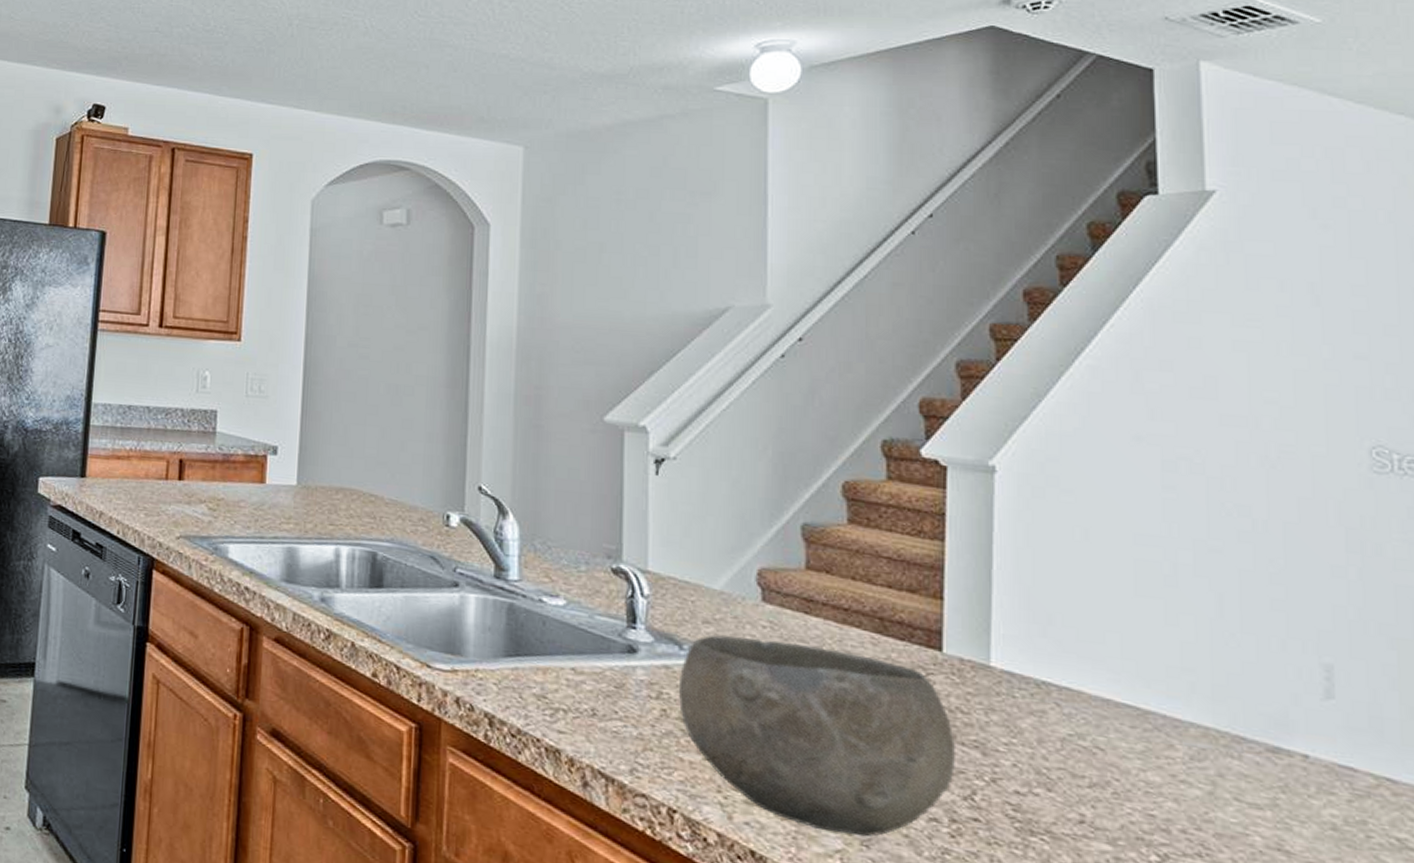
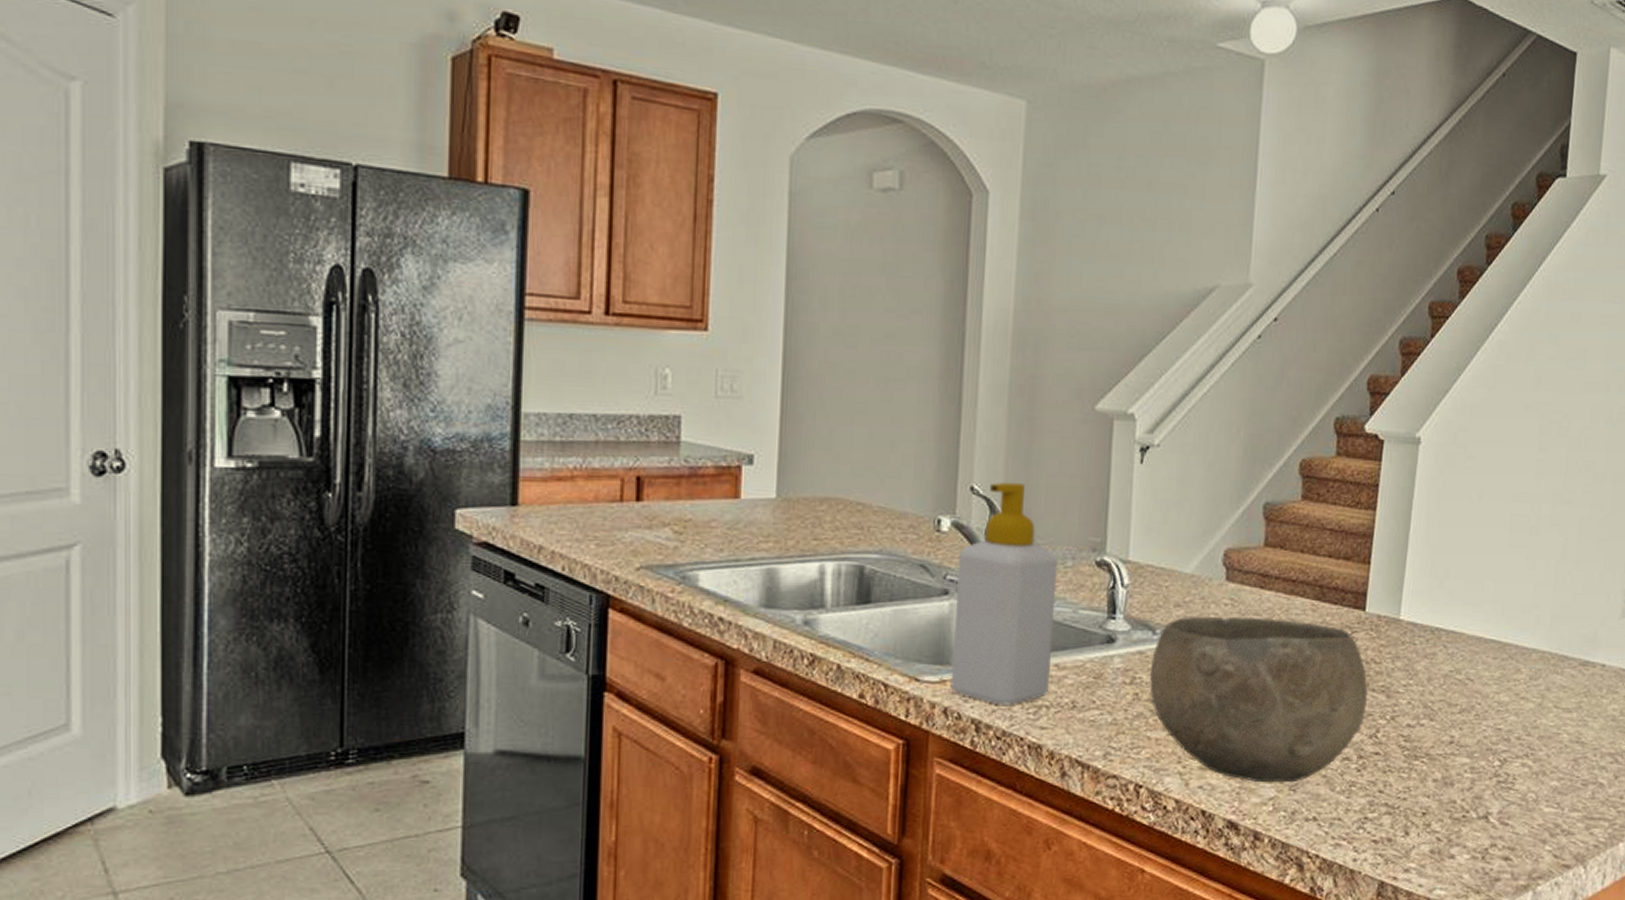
soap bottle: none [462,484,571,704] -> present [950,481,1058,705]

